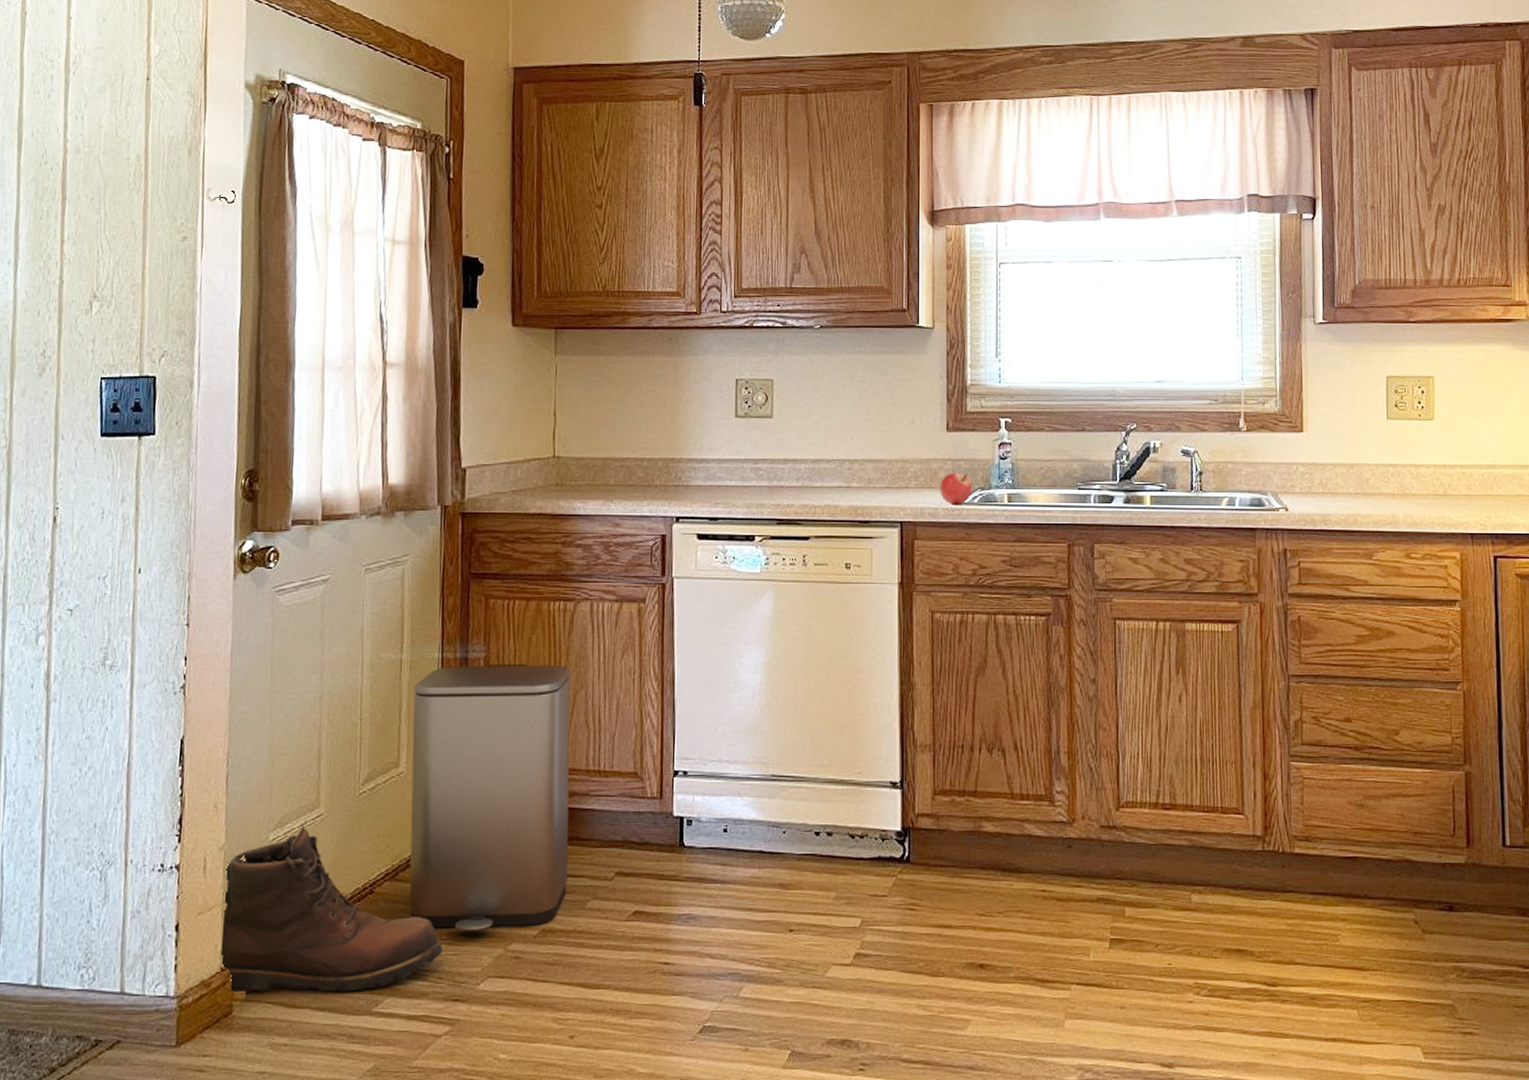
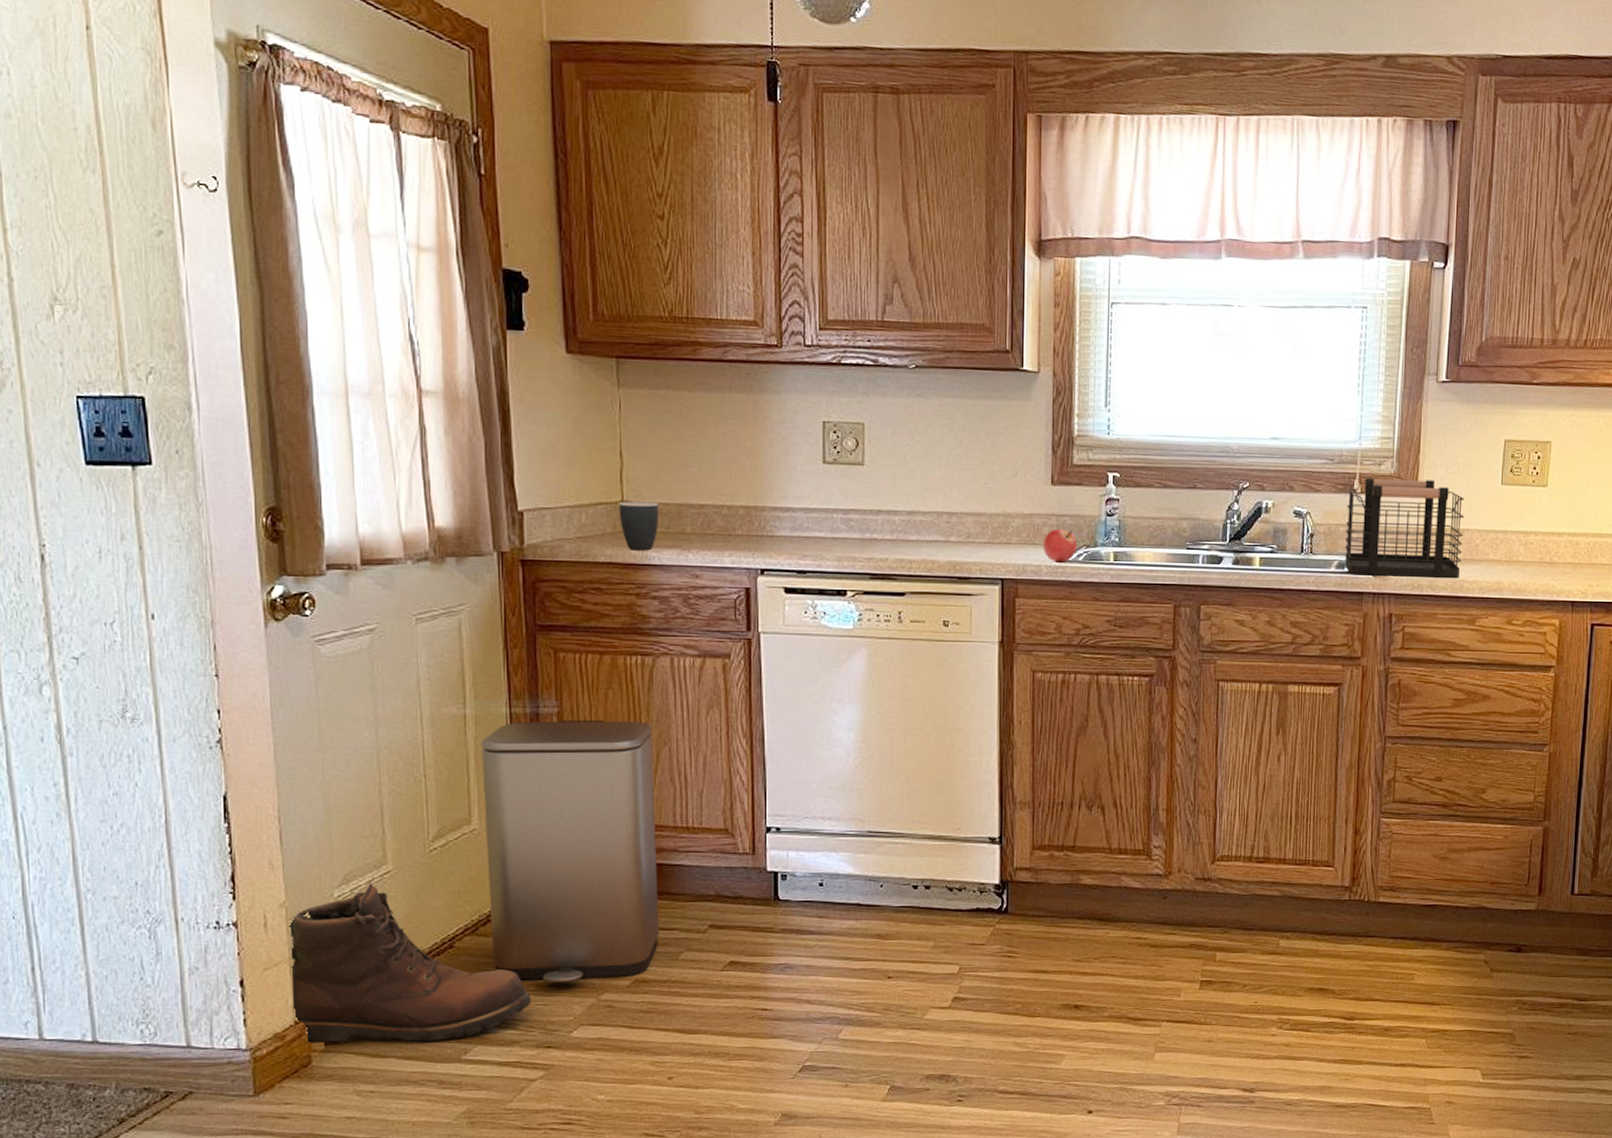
mug: none [550,457,587,502] -> present [619,501,659,551]
dish rack: none [1233,416,1354,513] -> present [1344,477,1465,579]

